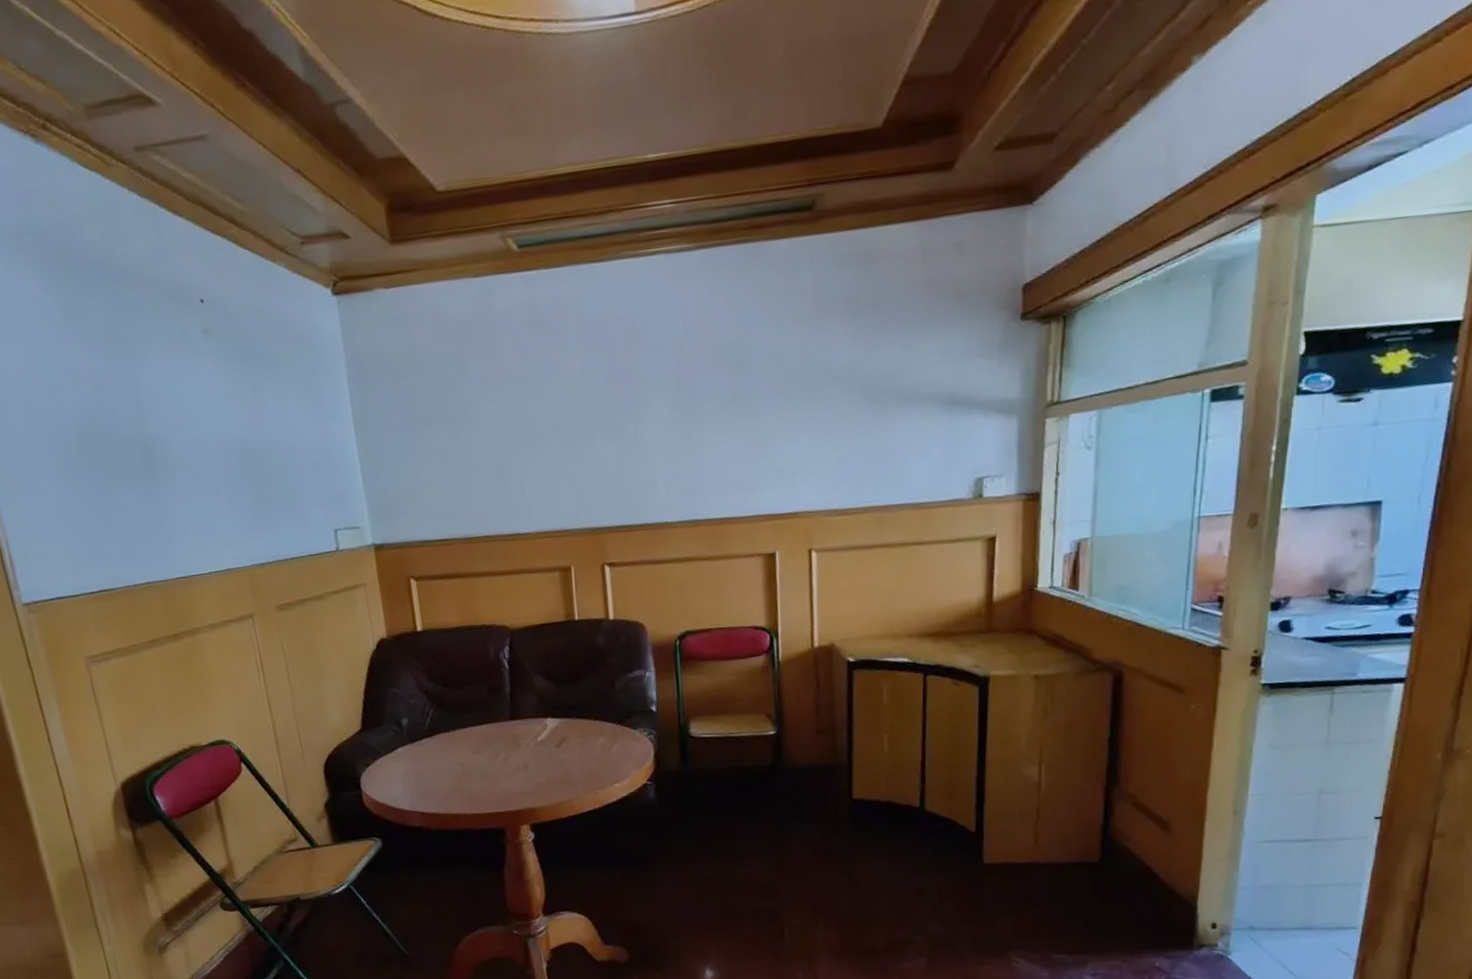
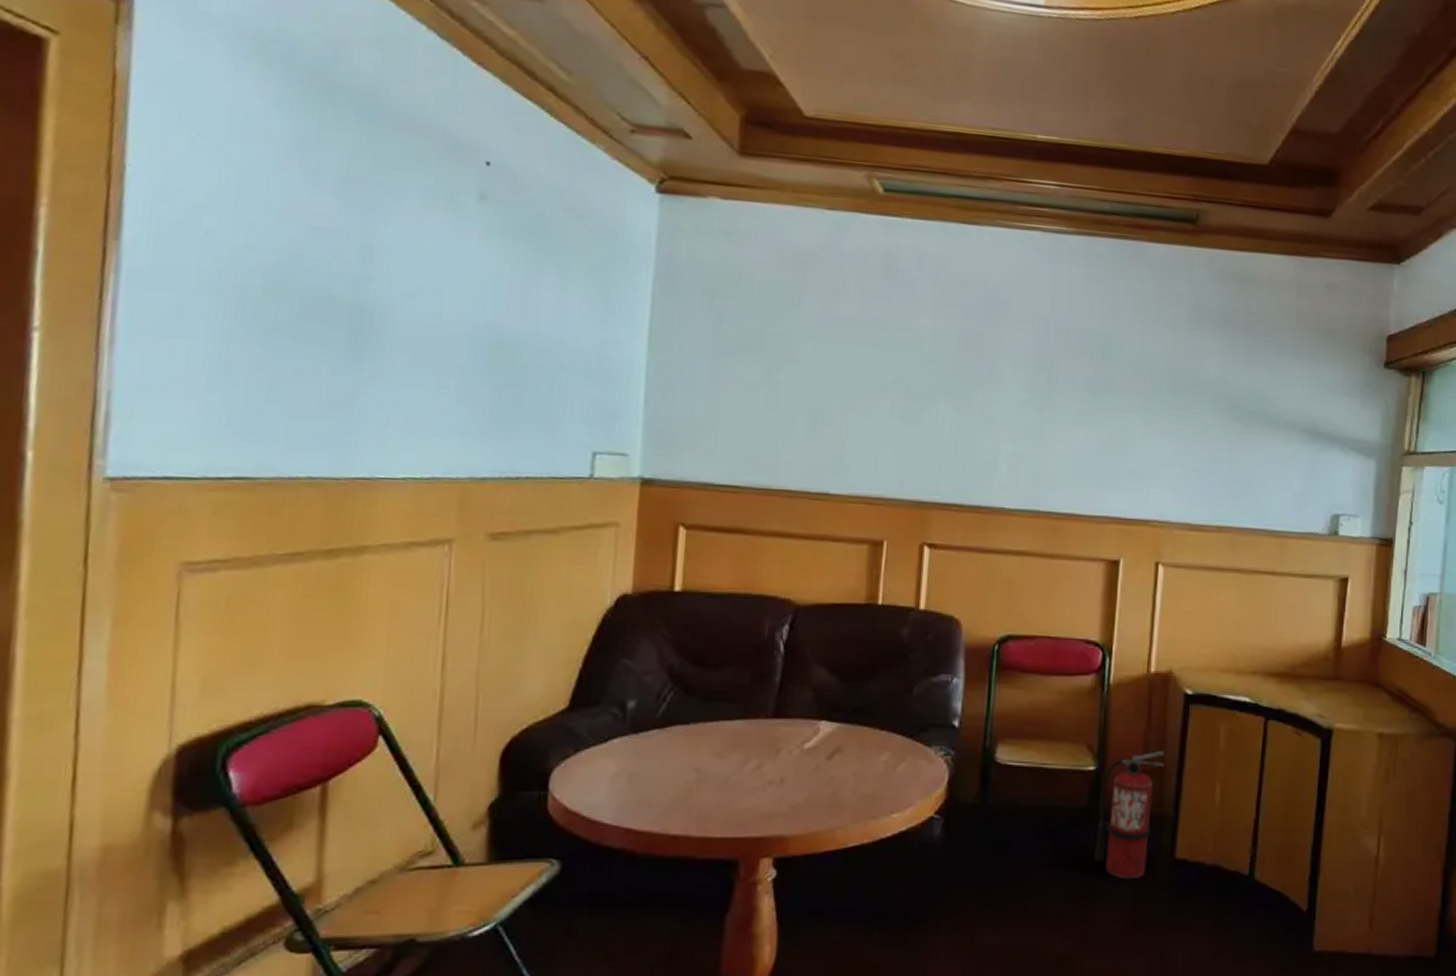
fire extinguisher: none [781,712,836,819] -> present [1094,751,1165,880]

